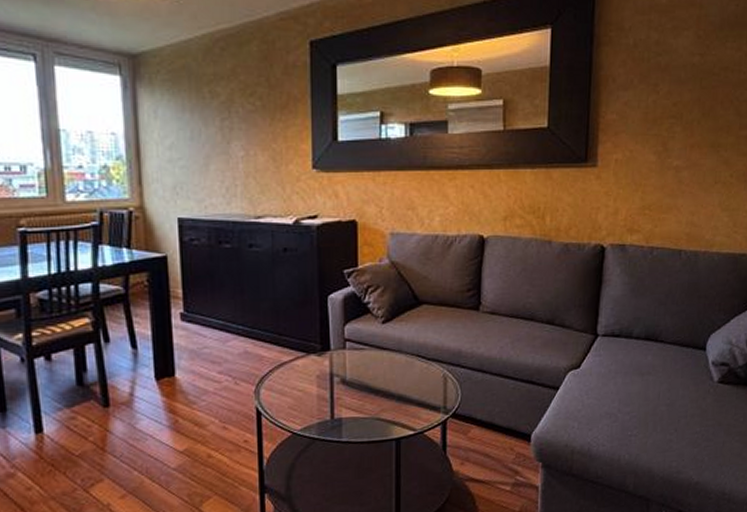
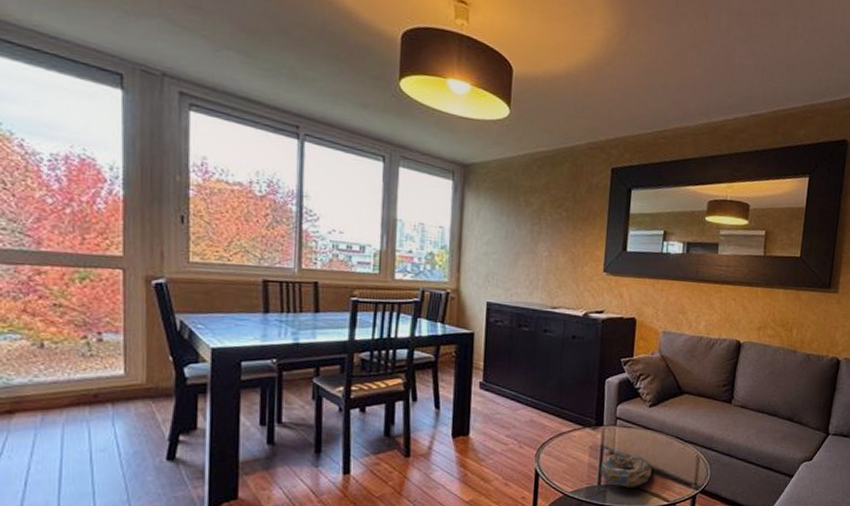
decorative bowl: none [332,380,392,419] -> present [600,453,652,487]

